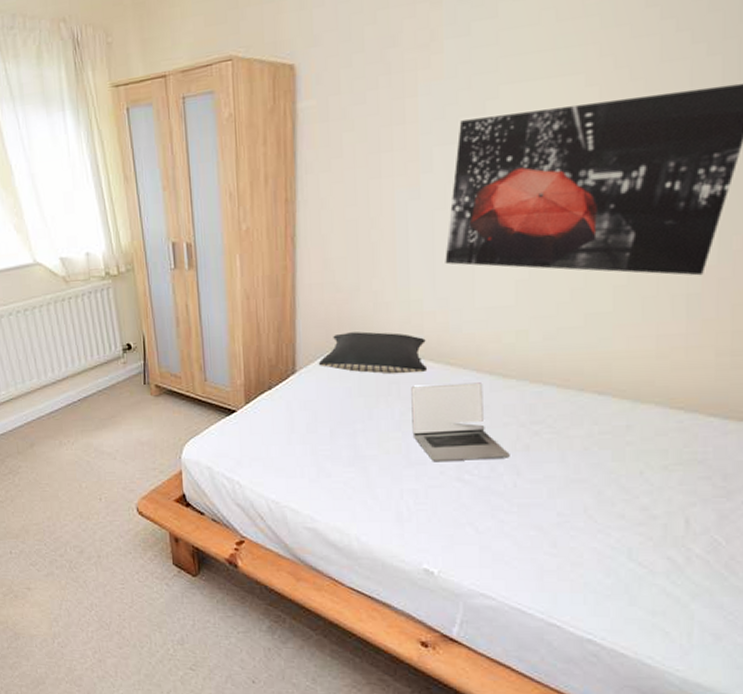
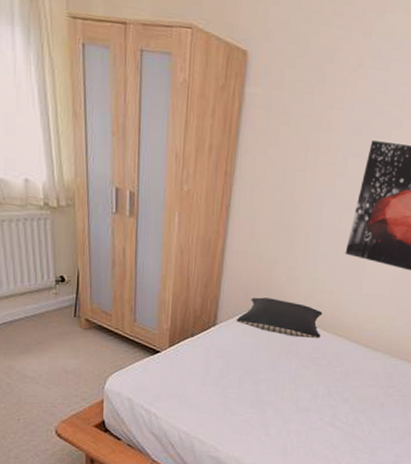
laptop: present [411,382,510,462] -> none [303,349,370,412]

